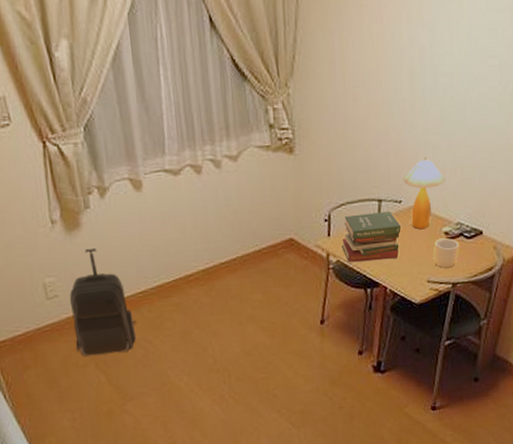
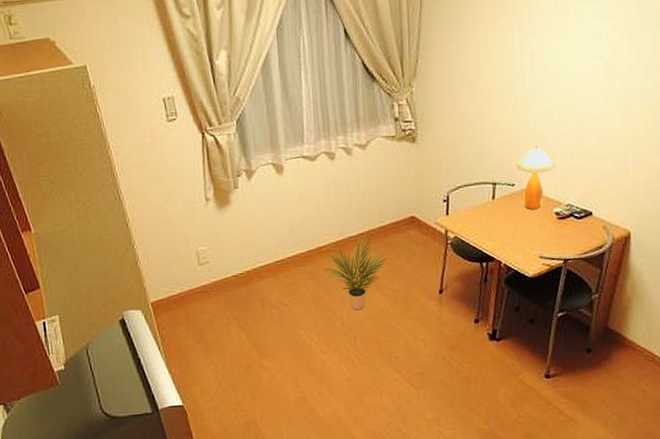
rolling backpack: present [69,247,138,357] -> none [218,221,275,316]
potted plant: none [192,261,263,345] -> present [323,236,387,310]
books: present [341,211,401,262] -> none [458,193,514,238]
mug: present [434,238,459,269] -> none [545,218,570,246]

